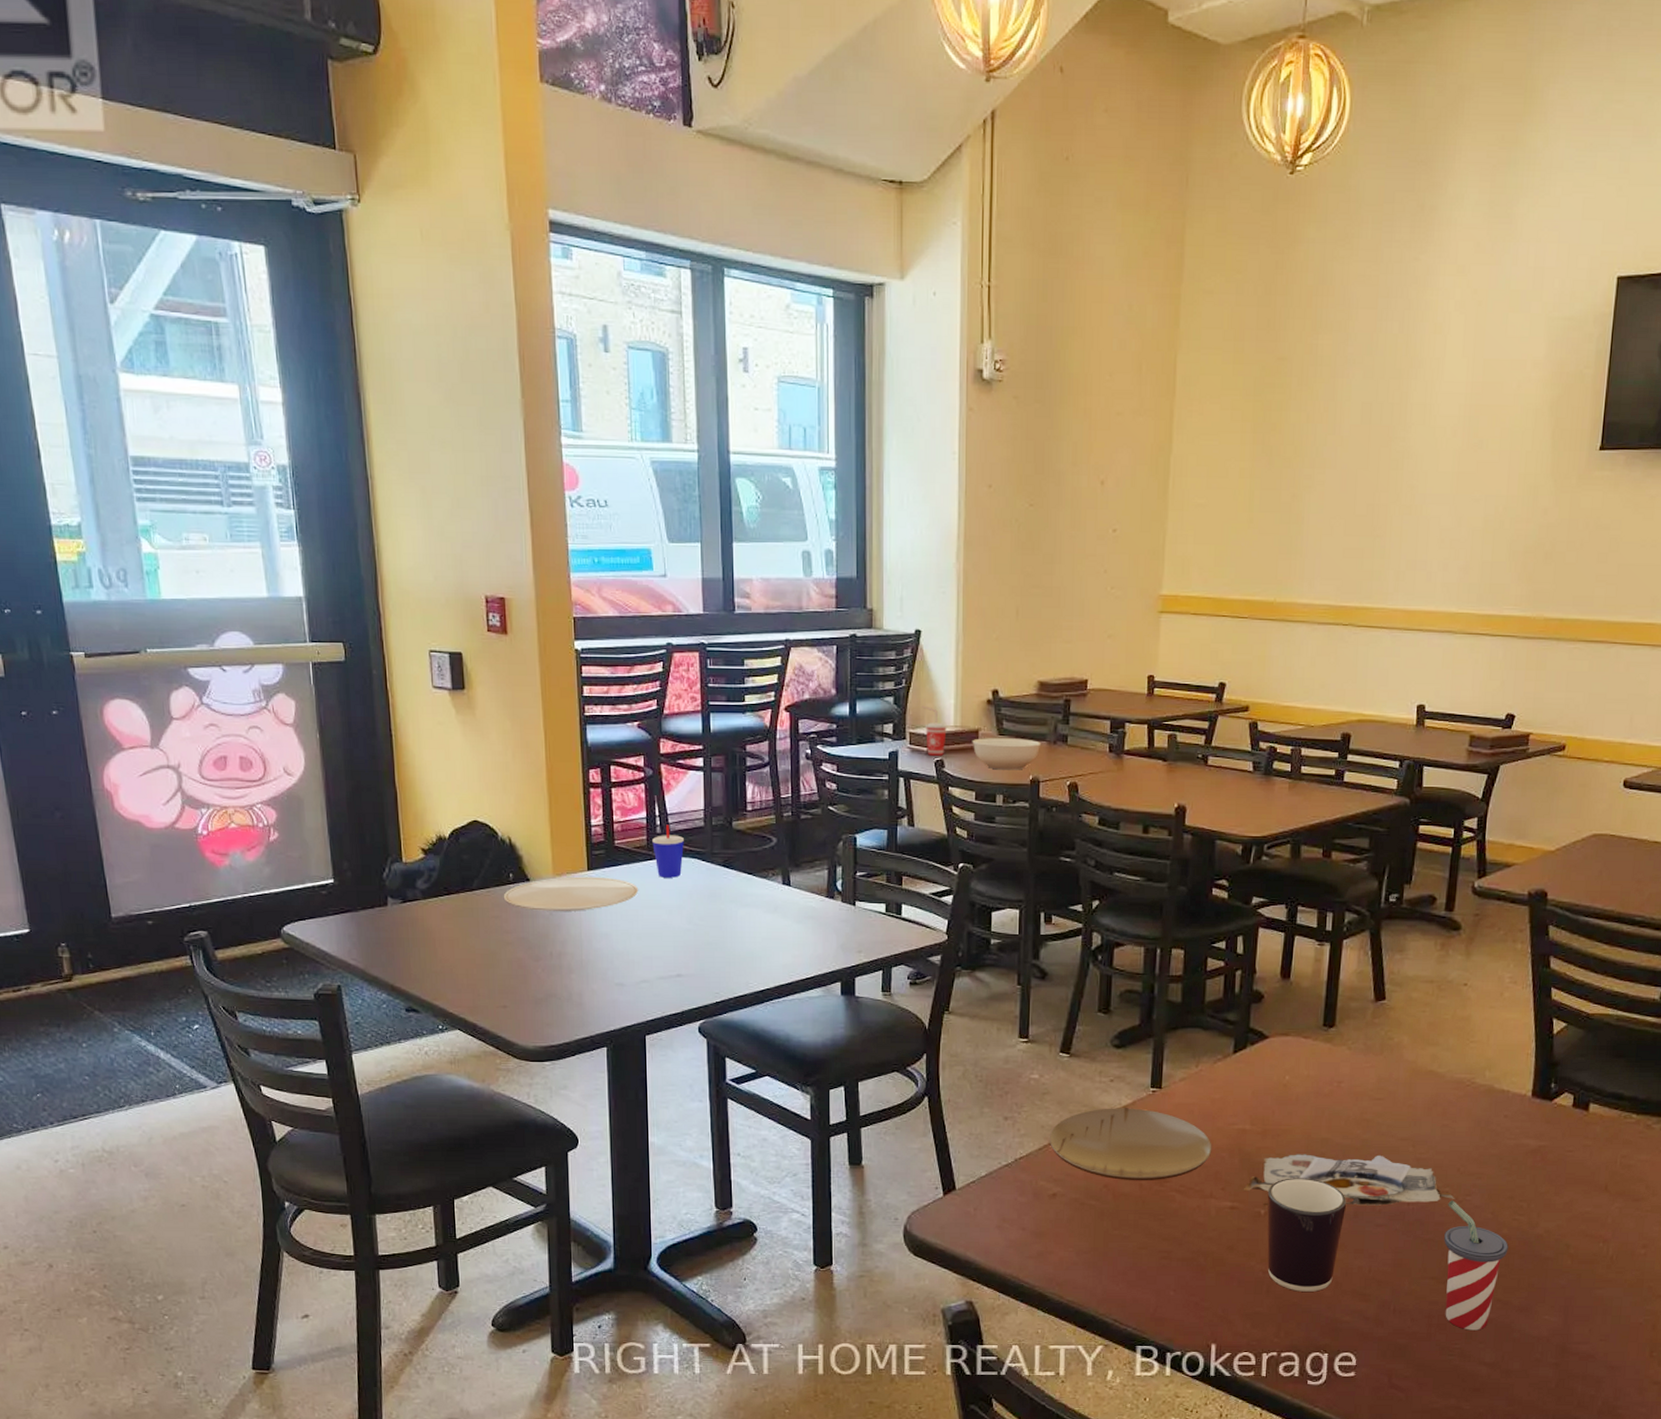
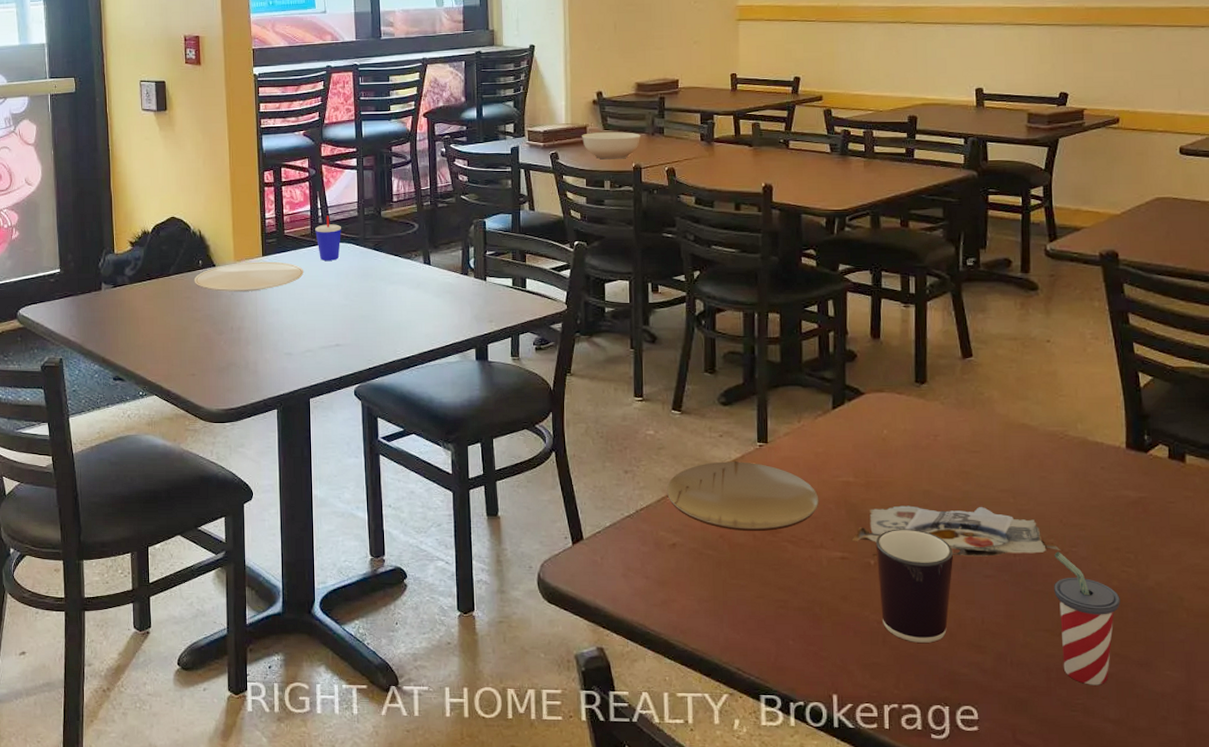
beverage cup: present [922,705,948,756] -> none [537,107,560,150]

